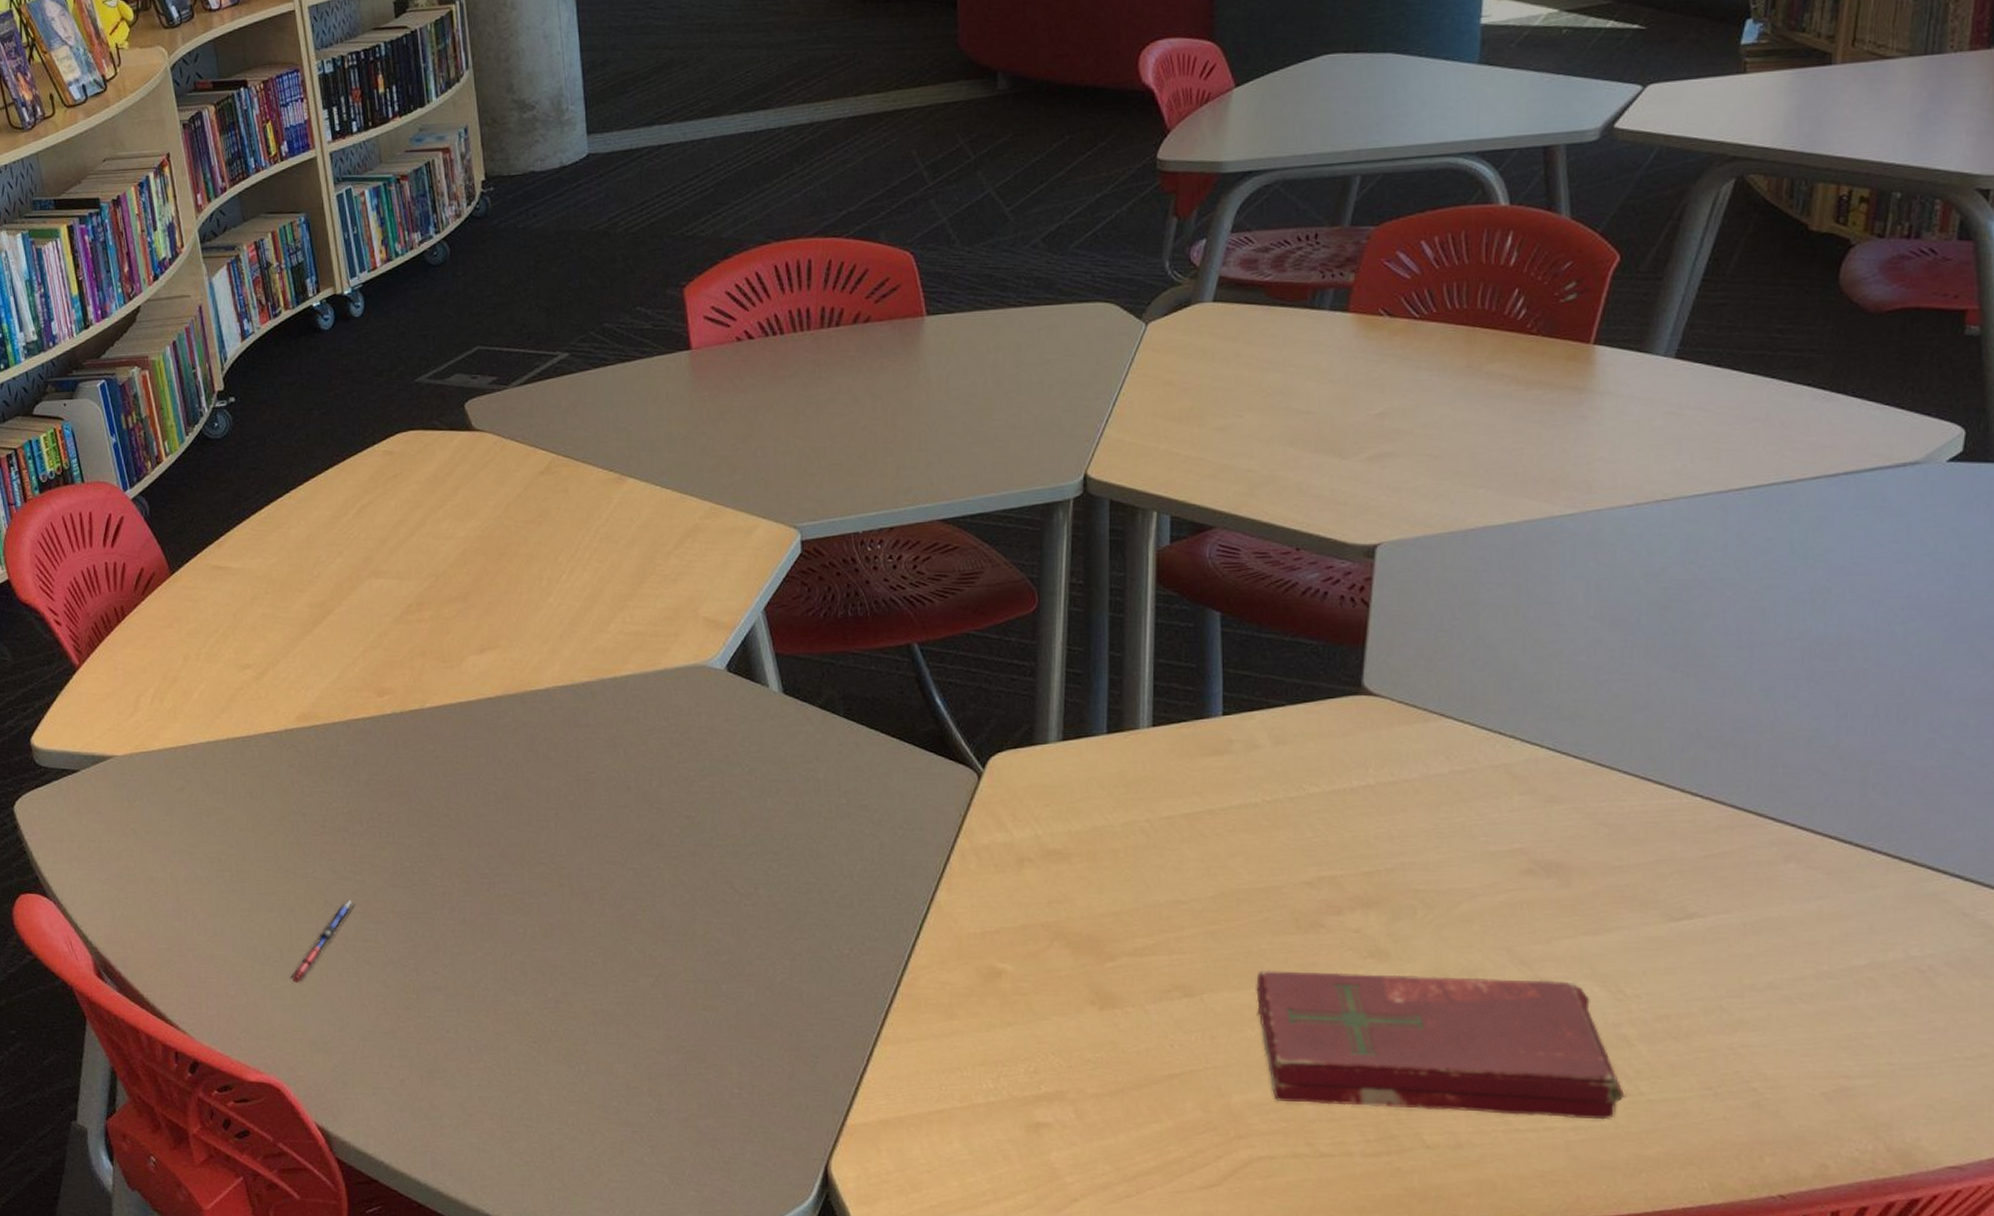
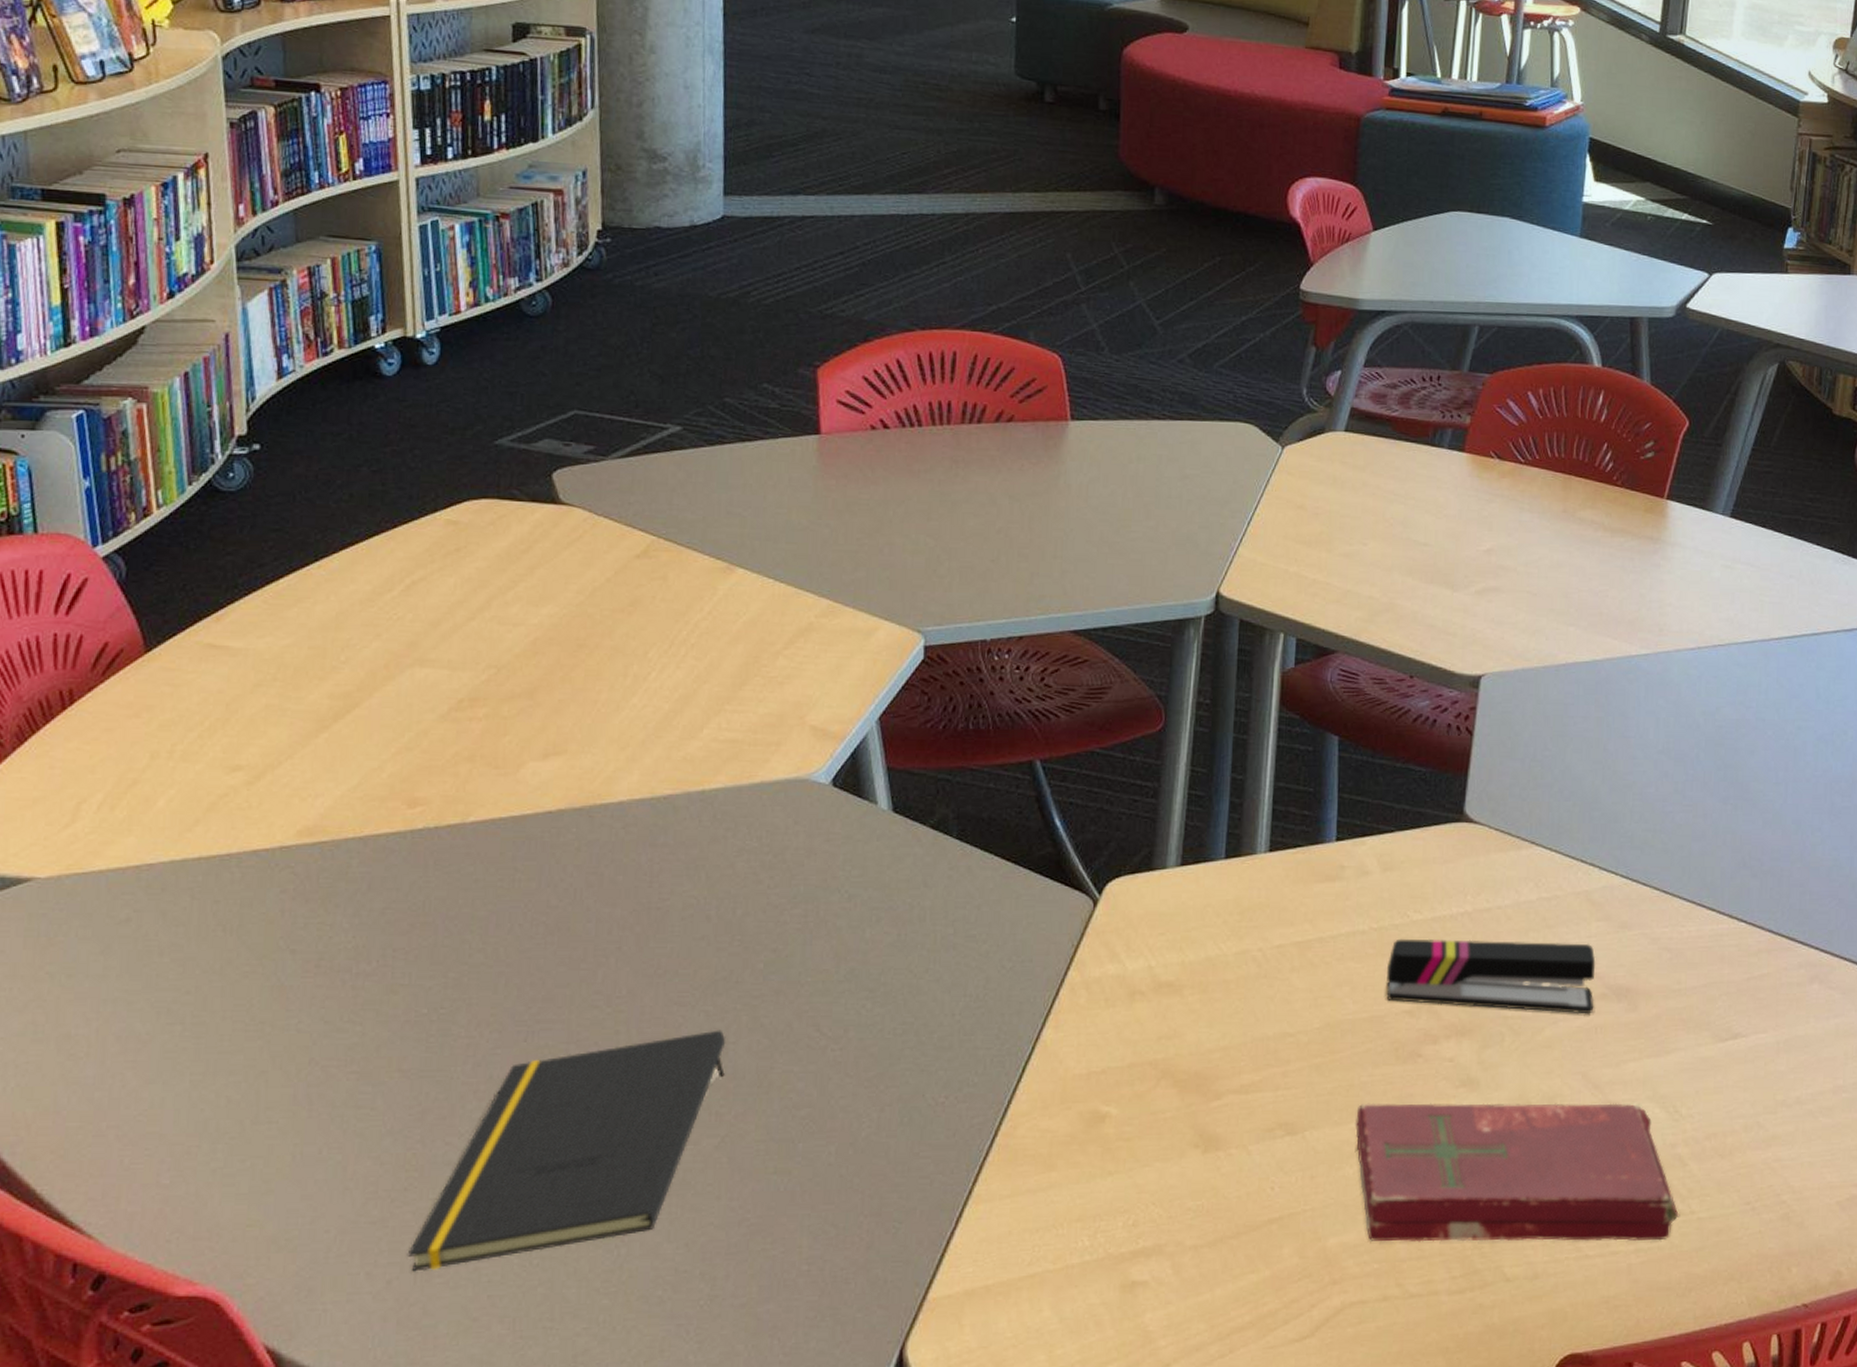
pen: present [289,900,356,983] -> none [249,1057,351,1165]
notepad: none [413,885,654,1074] -> present [407,1030,727,1272]
stapler: none [1283,811,1520,890] -> present [1386,938,1596,1015]

